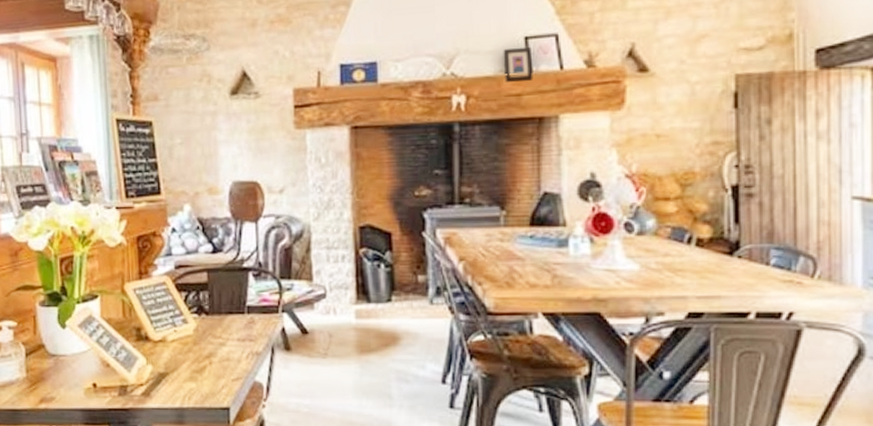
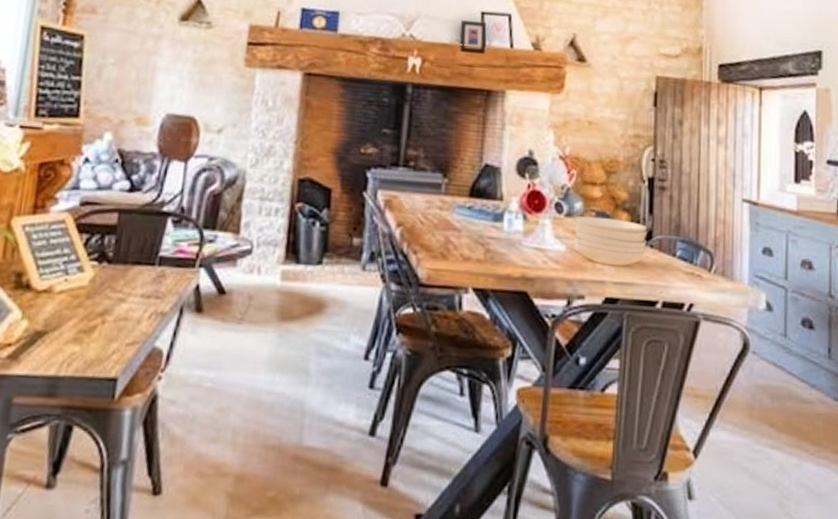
bowl: none [648,232,734,281] -> present [574,215,648,267]

